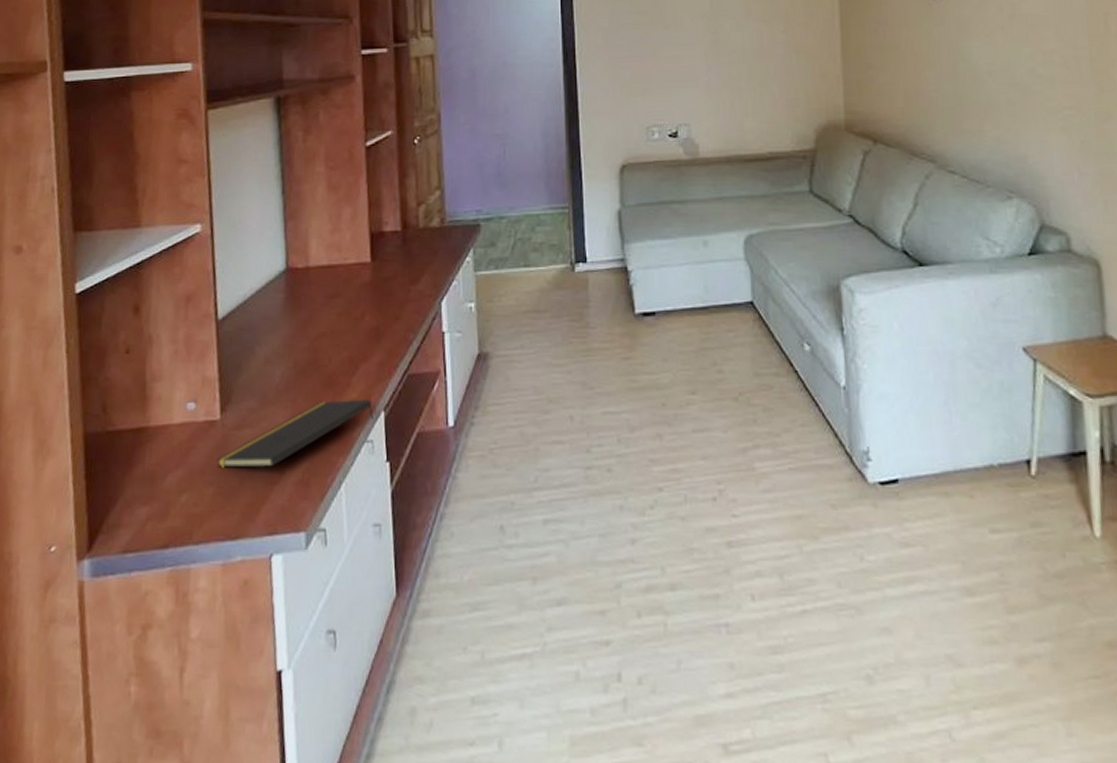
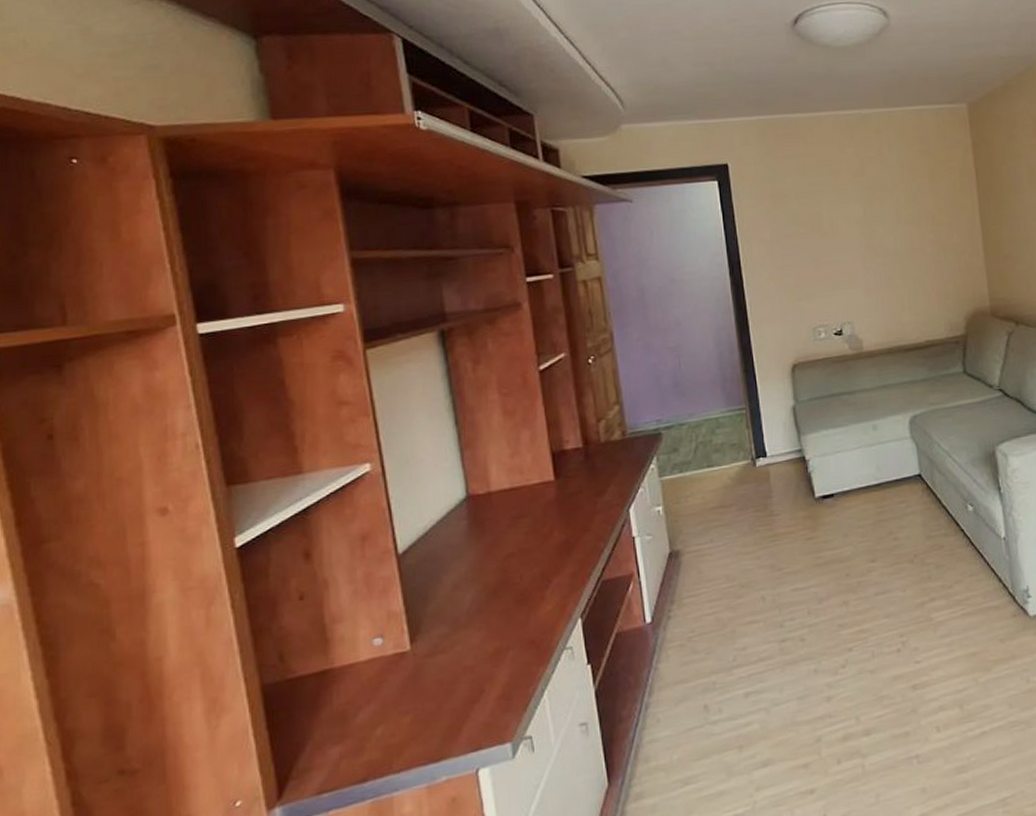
notepad: present [216,399,374,468] -> none [410,609,571,696]

